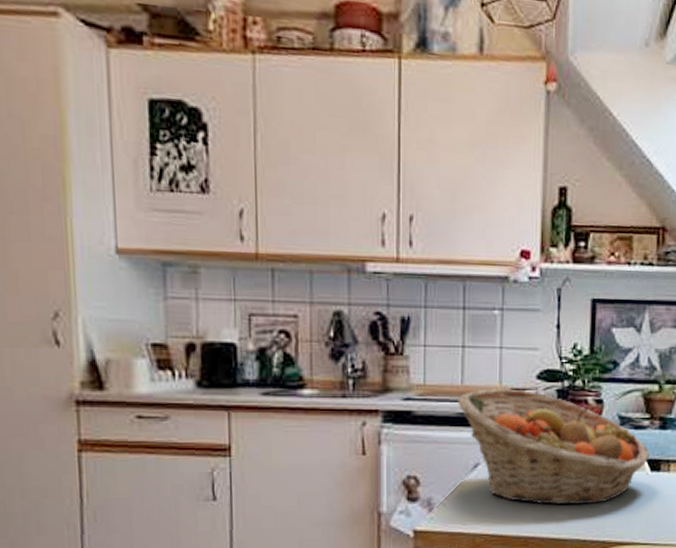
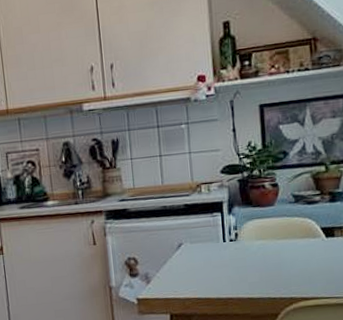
fruit basket: present [456,389,651,505] -> none [159,183,325,272]

